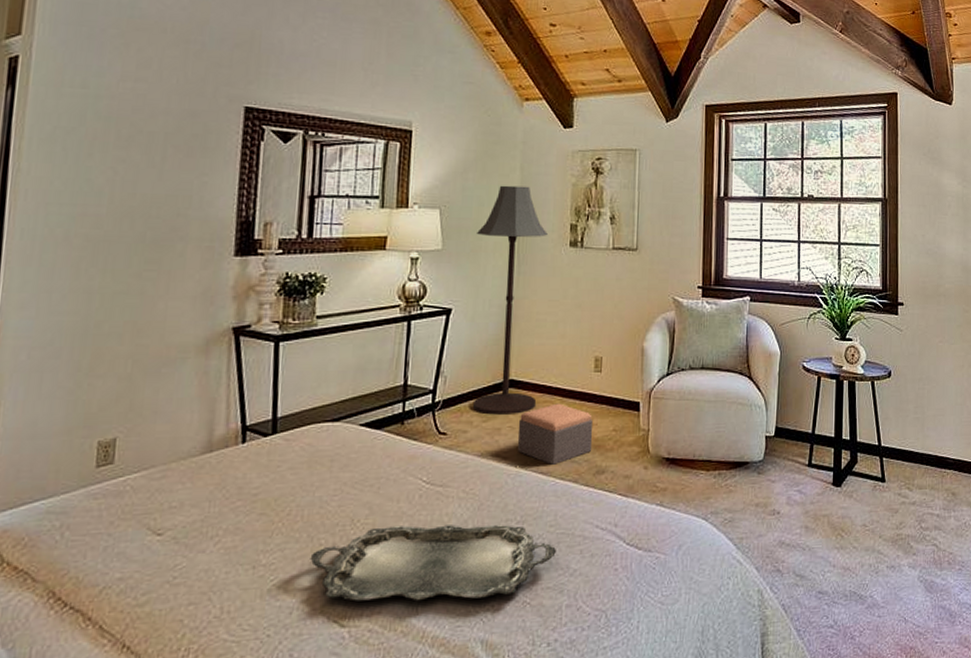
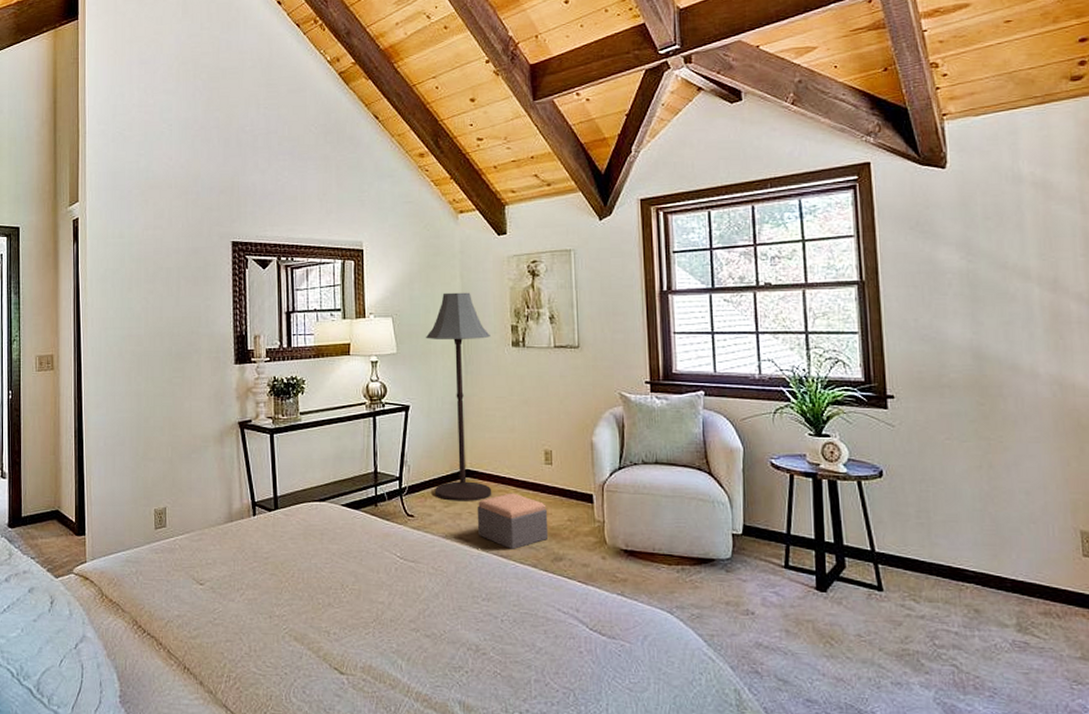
serving tray: present [310,525,557,601] -> none [312,593,522,664]

